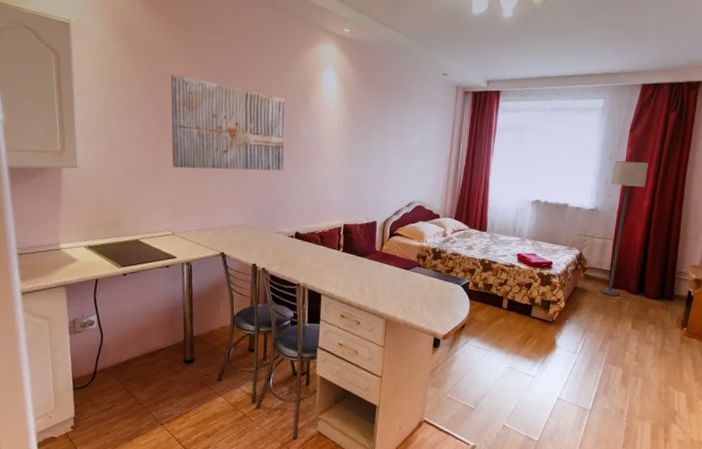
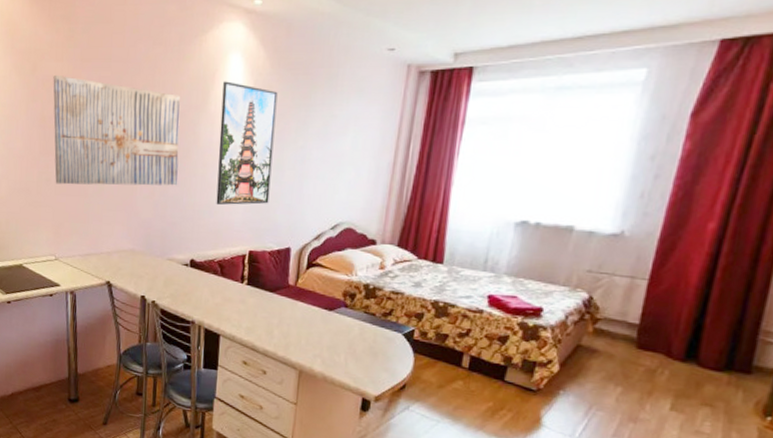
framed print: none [316,89,363,188] -> present [216,81,278,205]
lamp: present [600,160,648,297] -> none [619,160,722,363]

